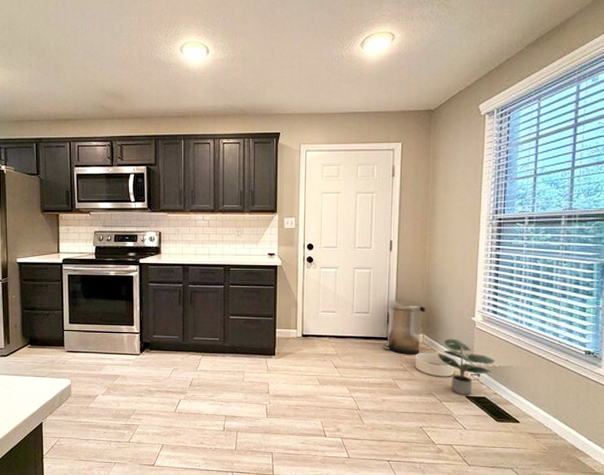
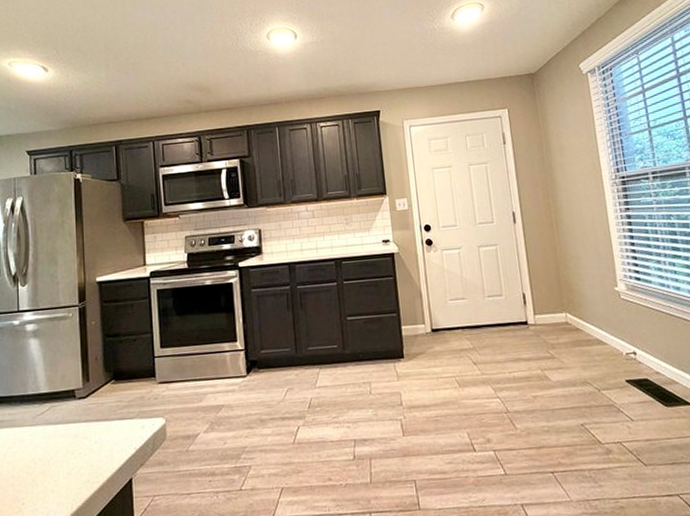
pedal bin: present [382,300,426,355] -> none [522,276,566,340]
pet bowl: present [415,353,455,377] -> none [561,333,608,362]
potted plant: present [437,338,495,396] -> none [584,314,650,380]

